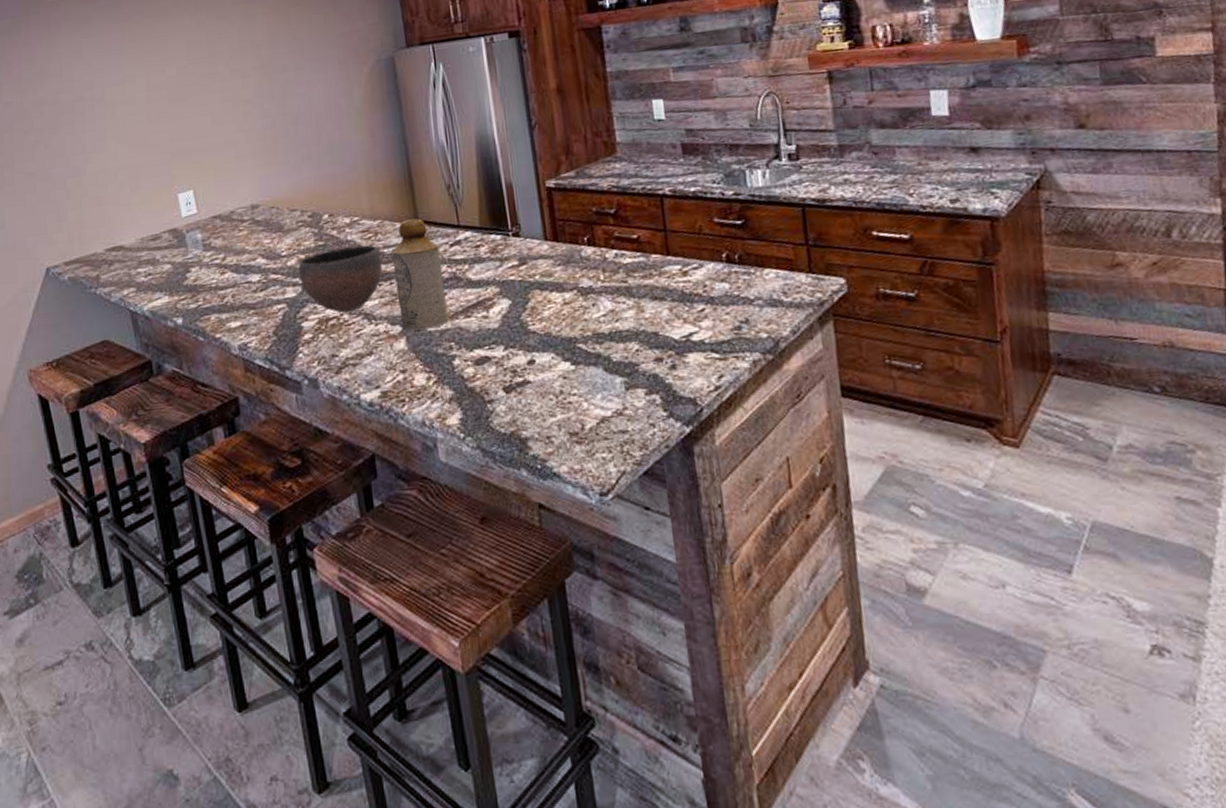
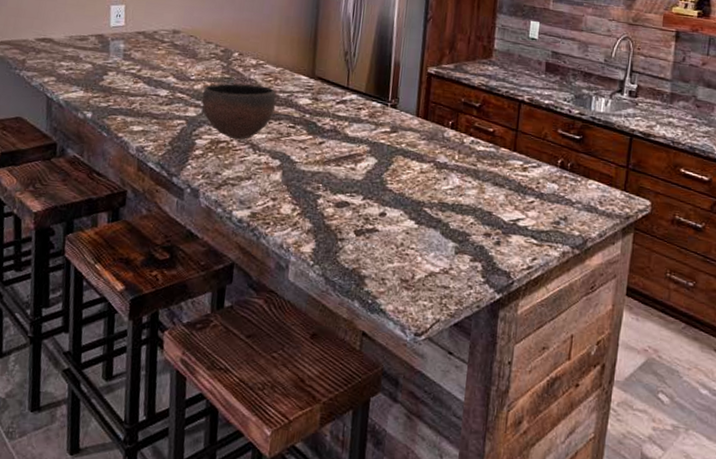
bottle: present [392,218,449,331] -> none [280,73,327,169]

